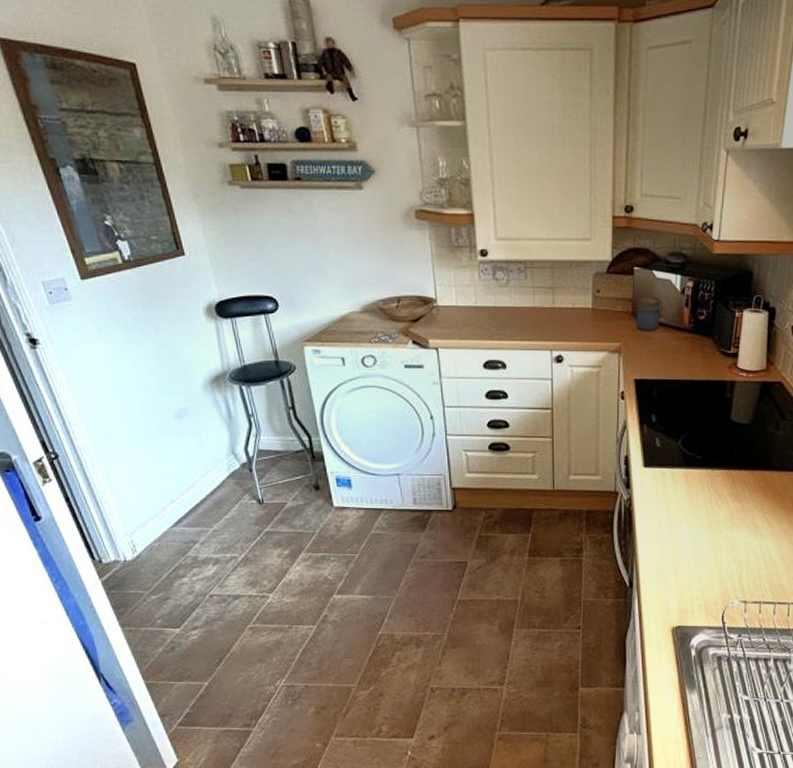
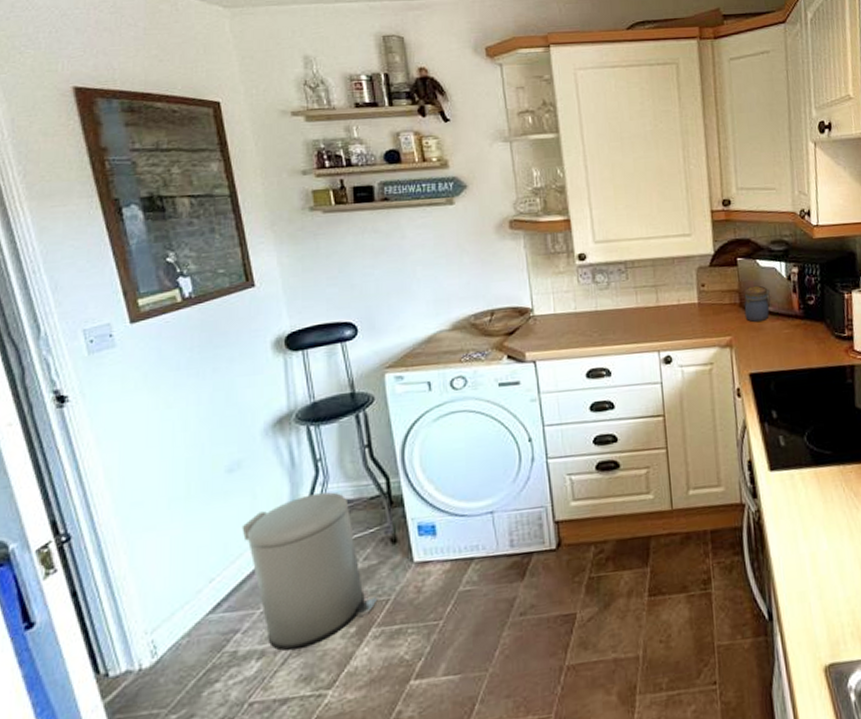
pedal bin: none [192,443,306,562] -> present [242,492,378,651]

